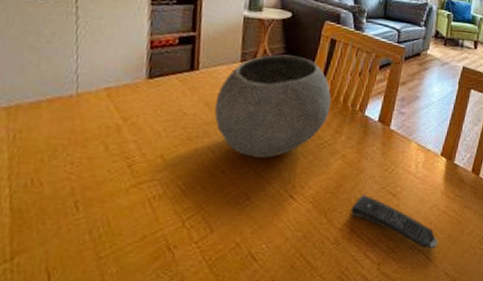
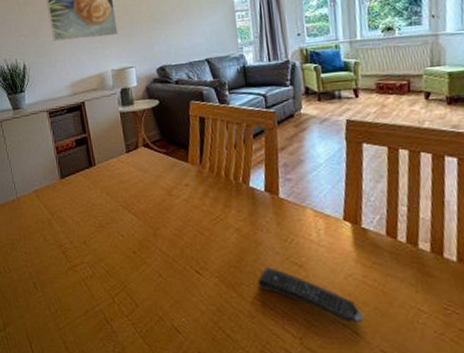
bowl: present [214,54,332,158] -> none [114,139,215,238]

